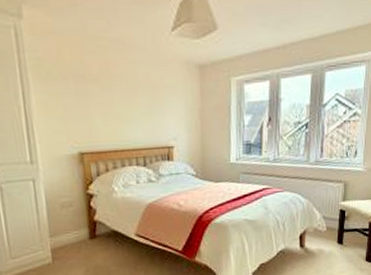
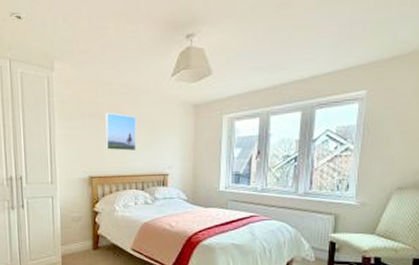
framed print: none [94,74,135,121] -> present [105,113,137,152]

